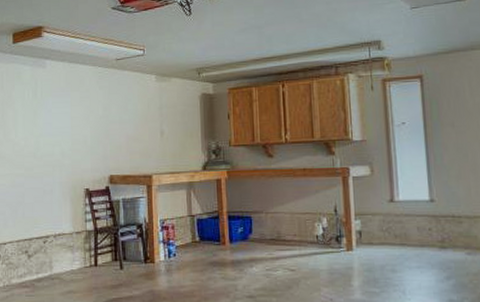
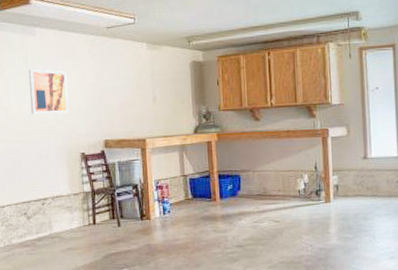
wall art: none [37,102,75,148] -> present [28,69,69,114]

